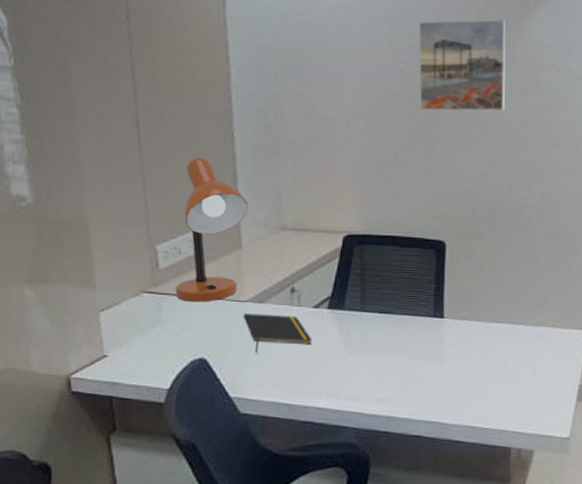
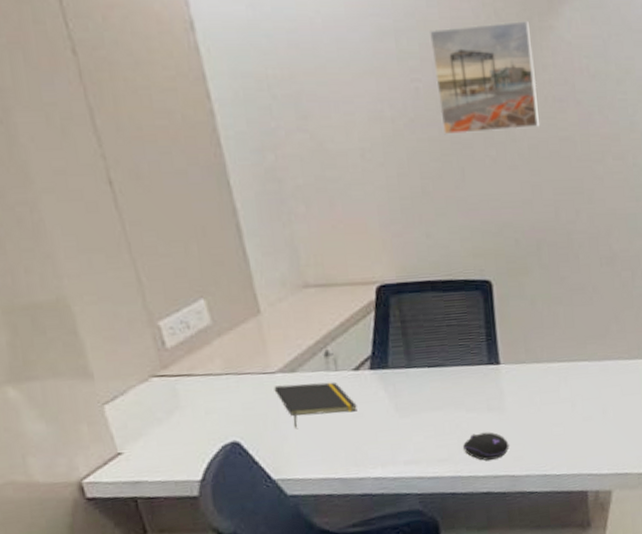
desk lamp: present [175,157,249,302] -> none [179,214,263,381]
computer mouse: none [400,379,443,405] -> present [462,432,510,461]

